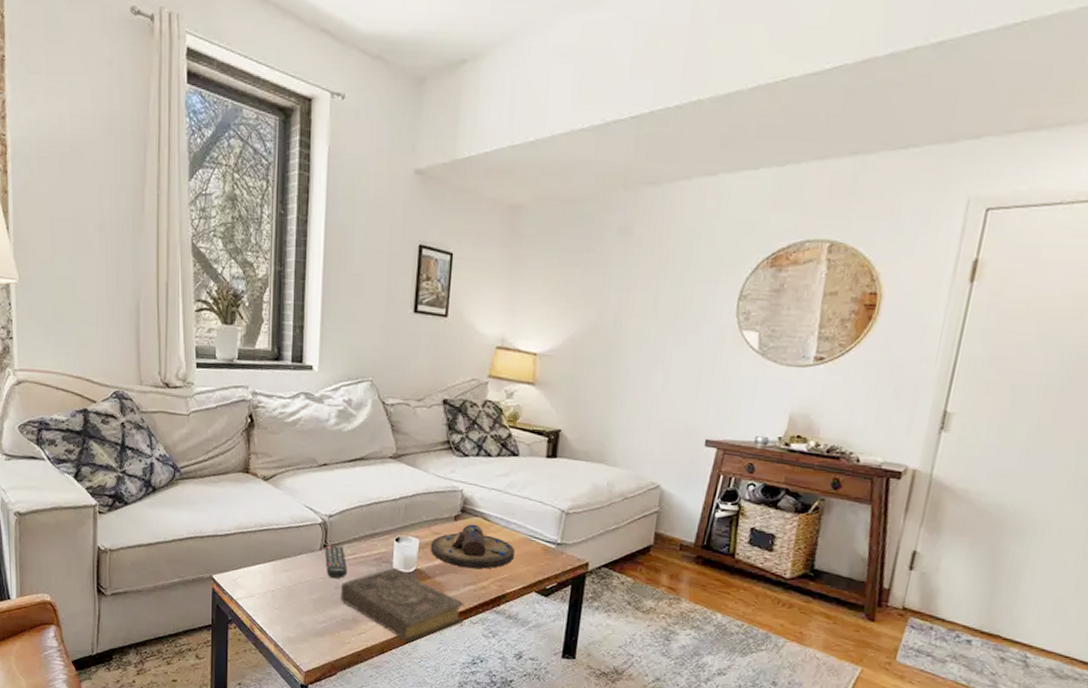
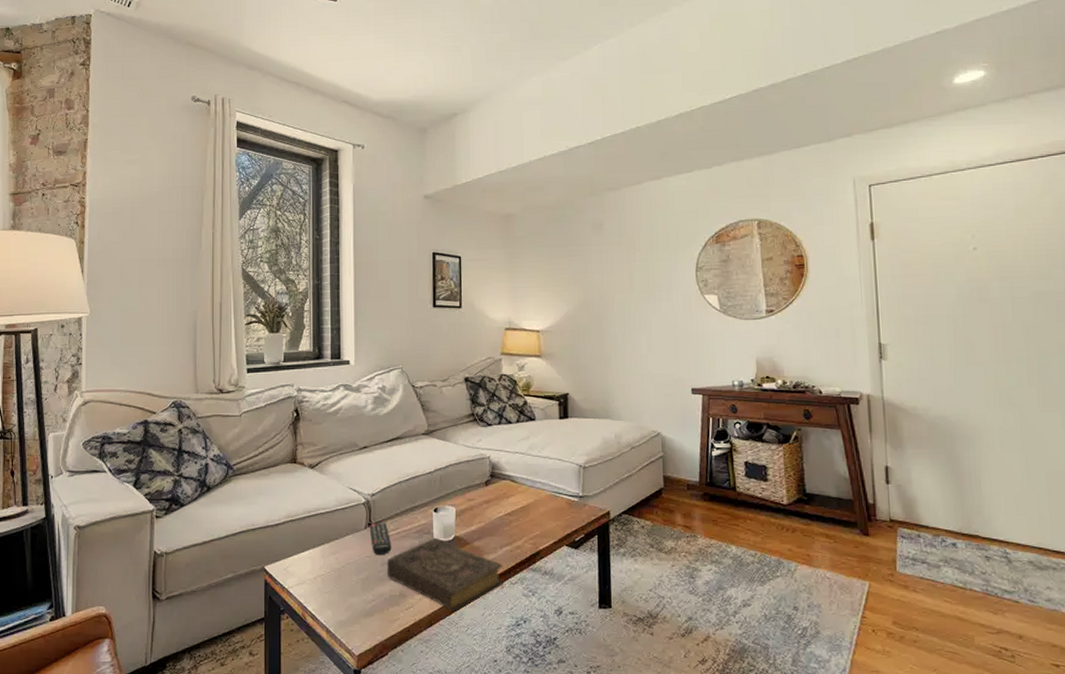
decorative bowl: present [430,524,515,569] -> none [466,487,542,530]

